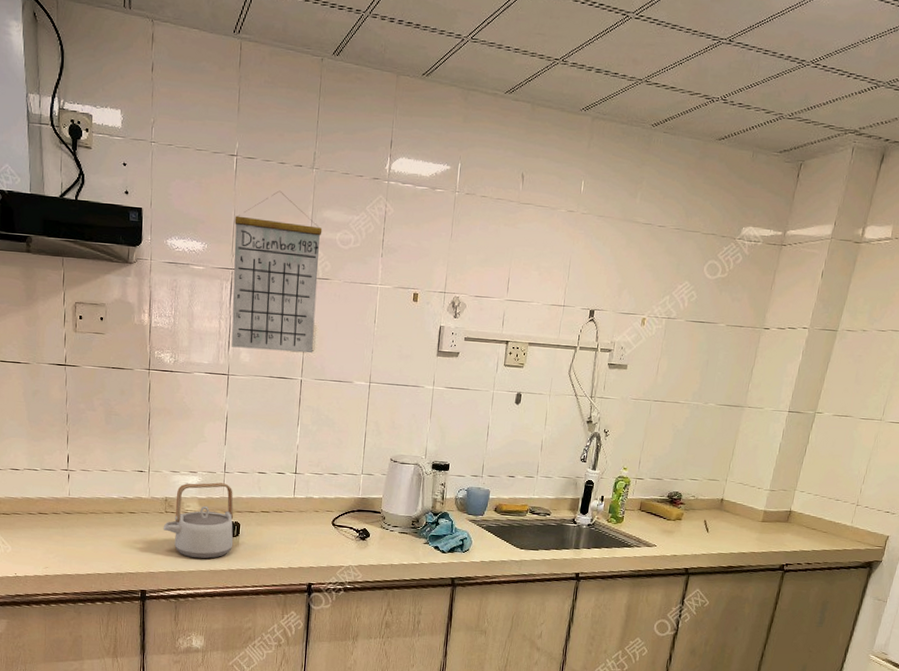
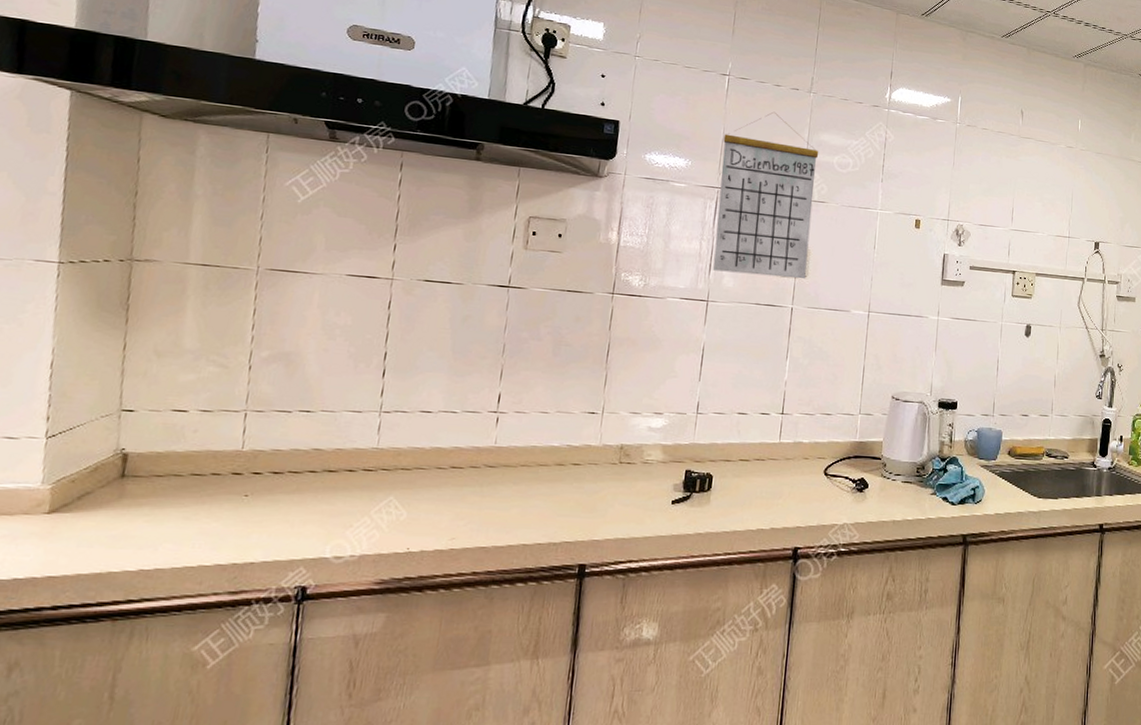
teapot: present [163,482,234,559] -> none [614,425,706,521]

